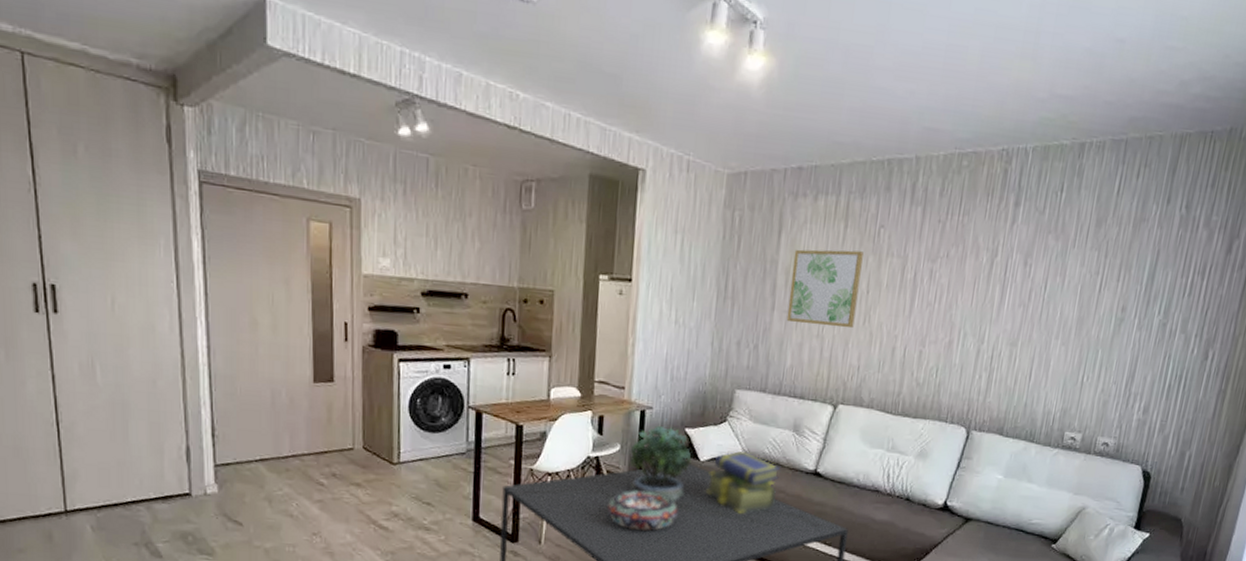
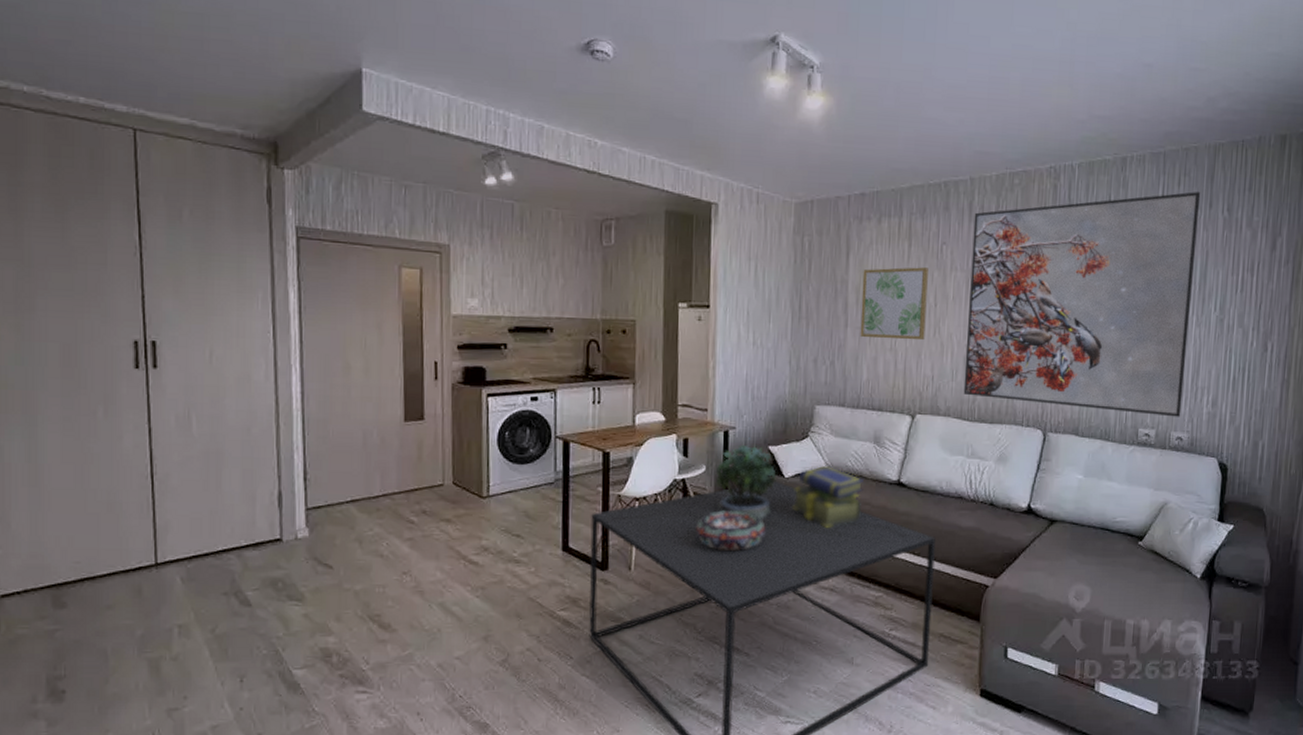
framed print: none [889,185,1160,422] -> present [963,192,1201,417]

